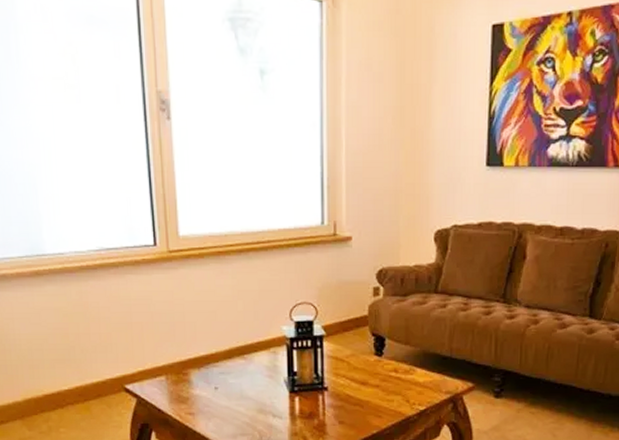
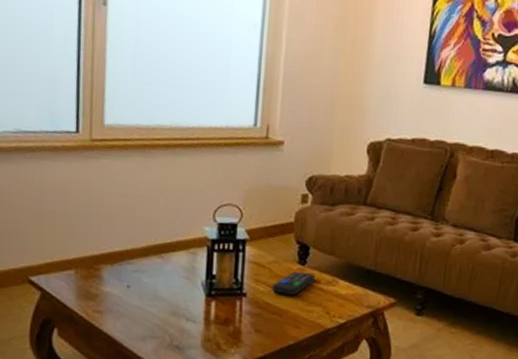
remote control: none [352,362,393,387] -> present [272,270,316,296]

